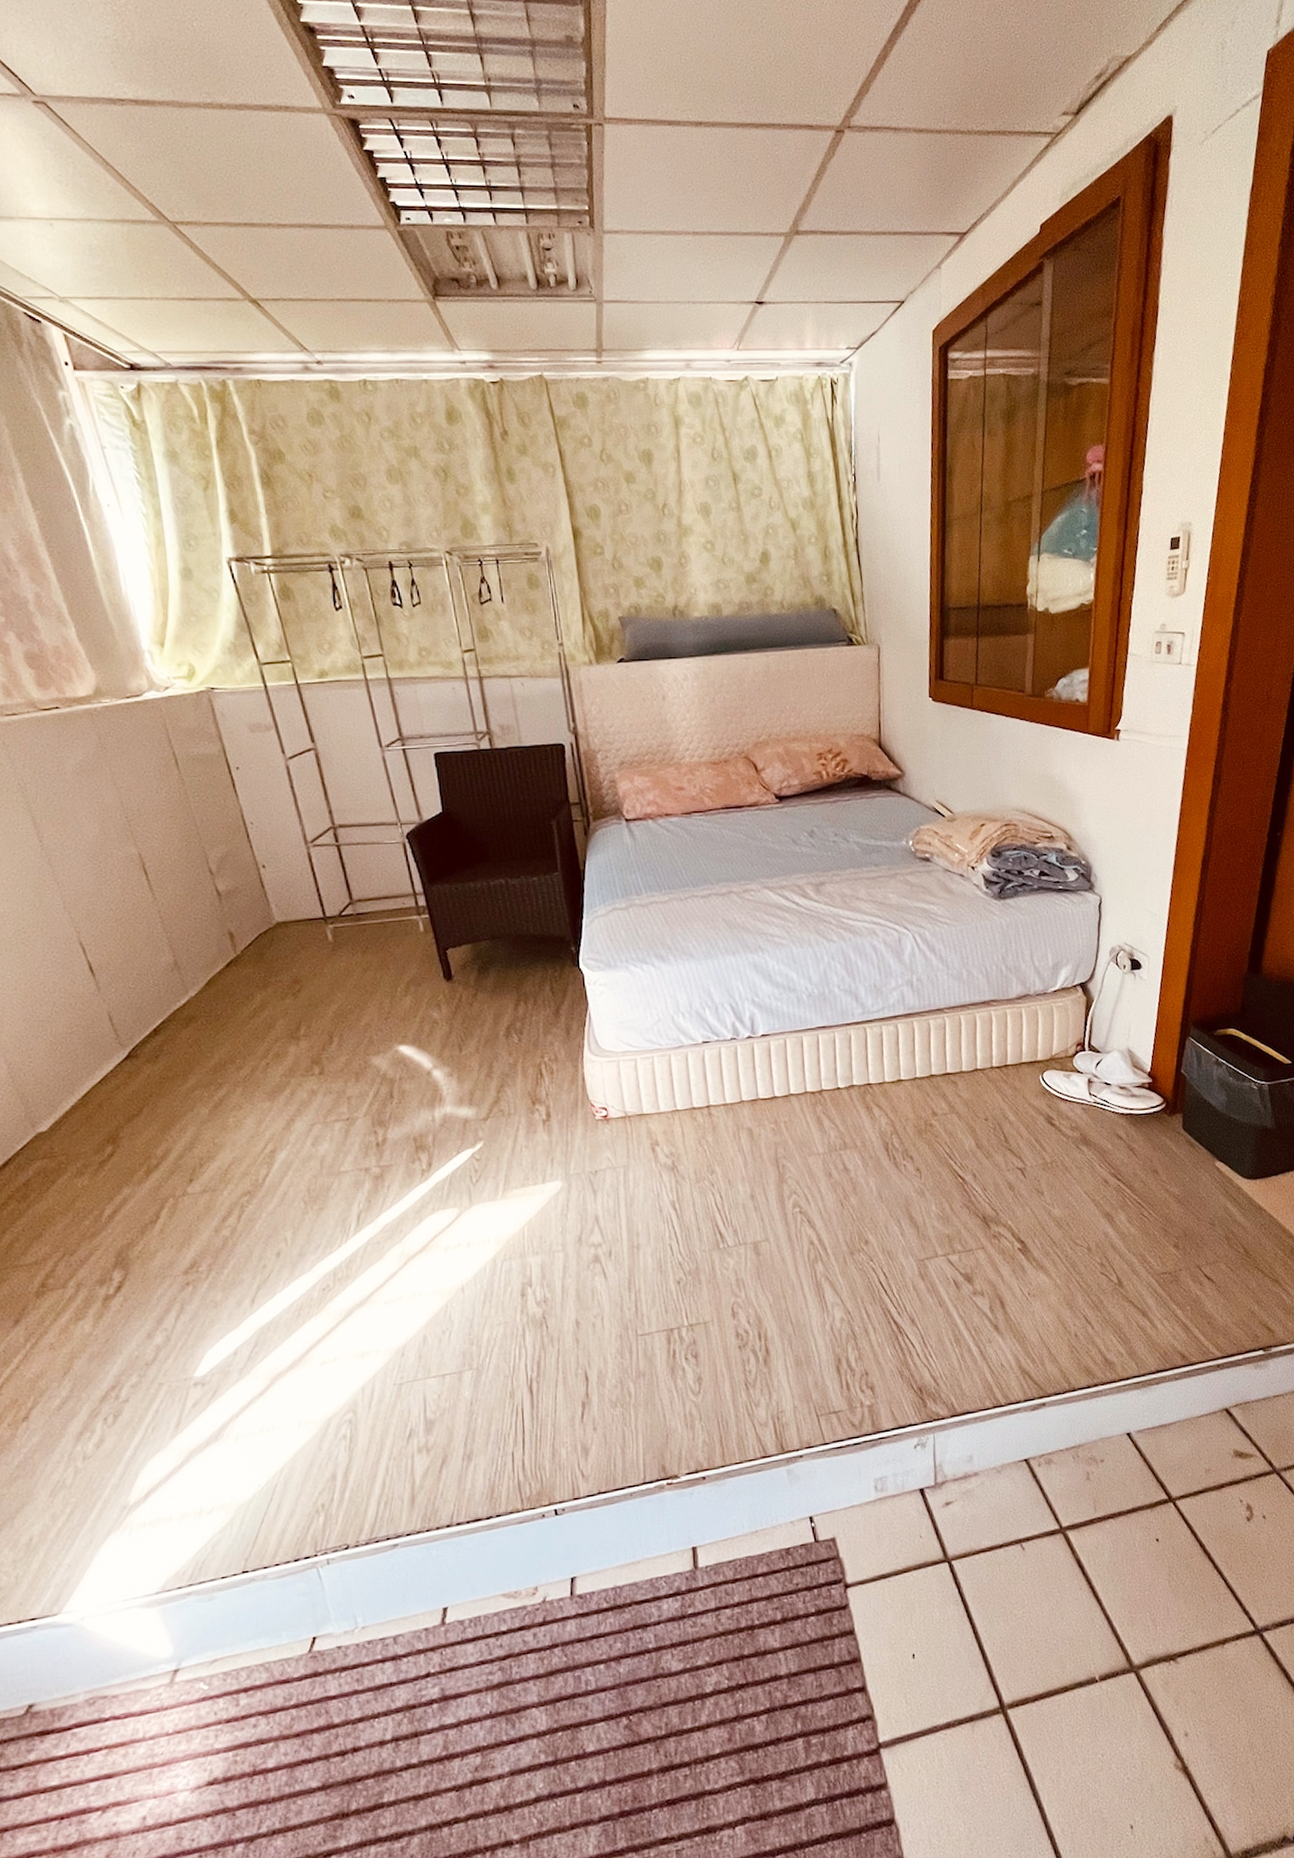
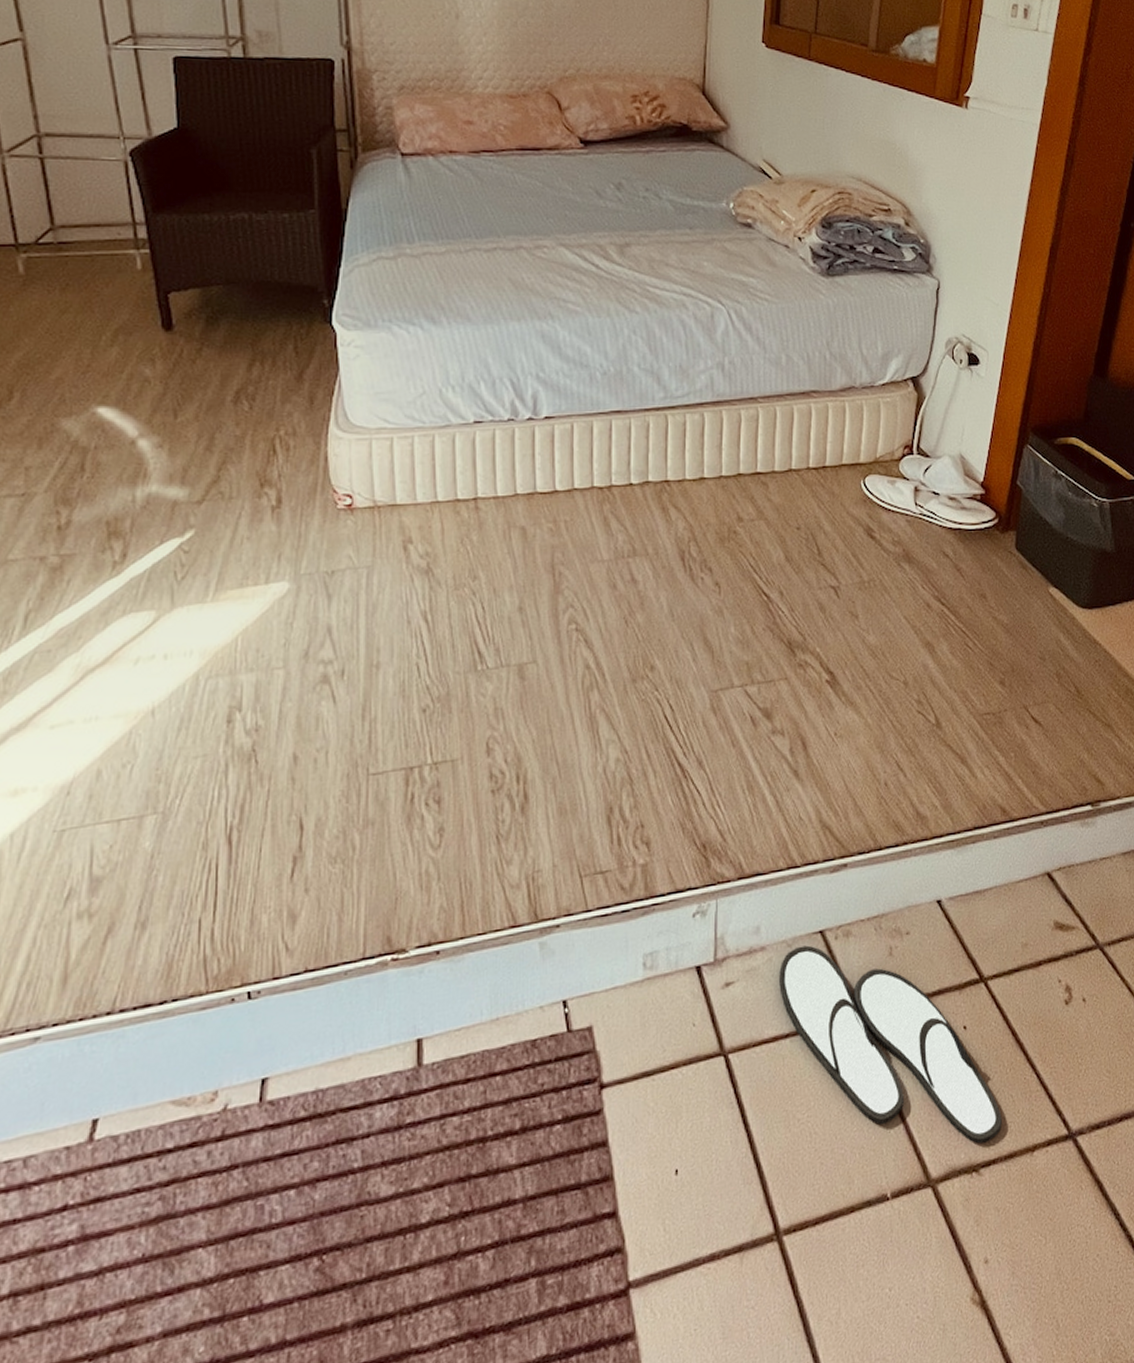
slippers: none [991,1471,1195,1638] -> present [779,945,1002,1144]

